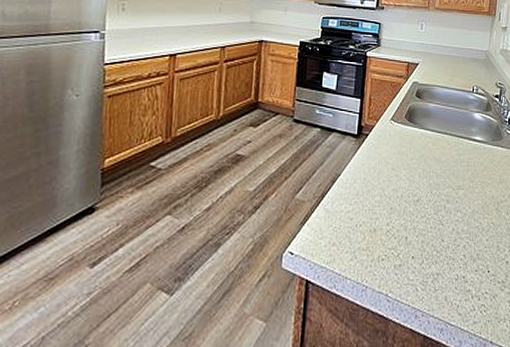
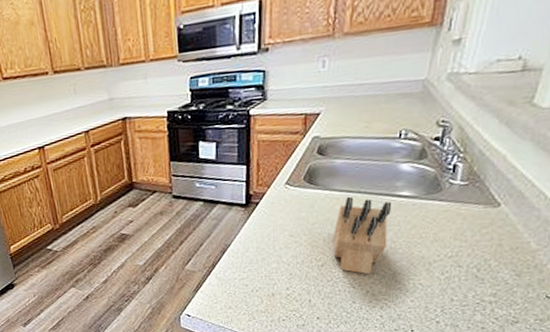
knife block: none [427,136,470,212] -> present [334,196,392,275]

